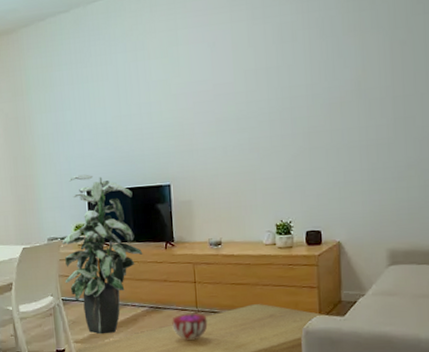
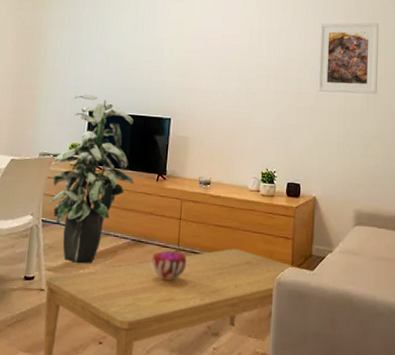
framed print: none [327,31,407,128] -> present [317,22,380,95]

